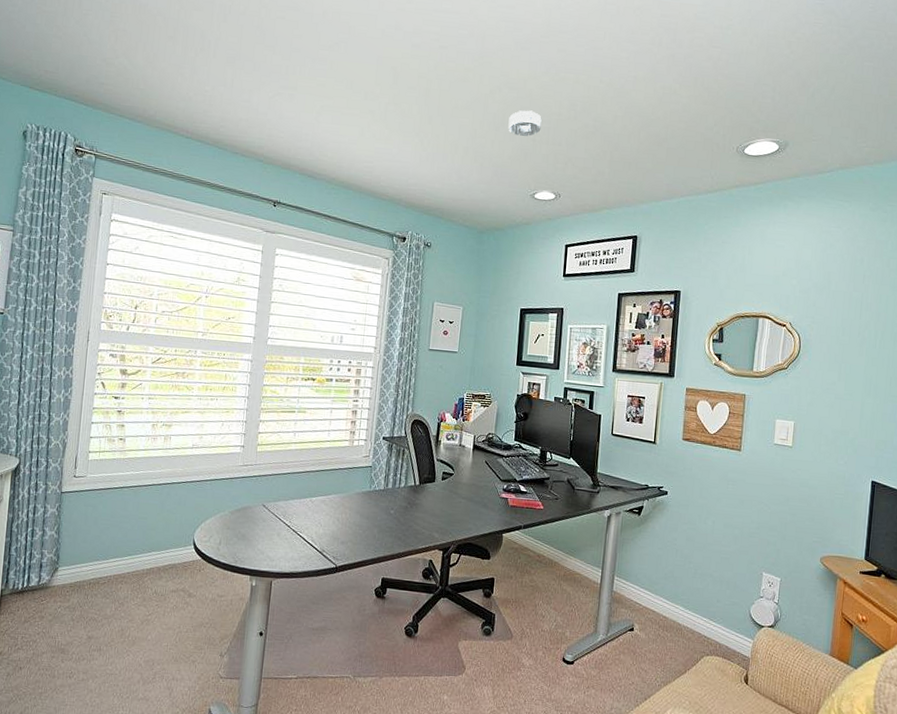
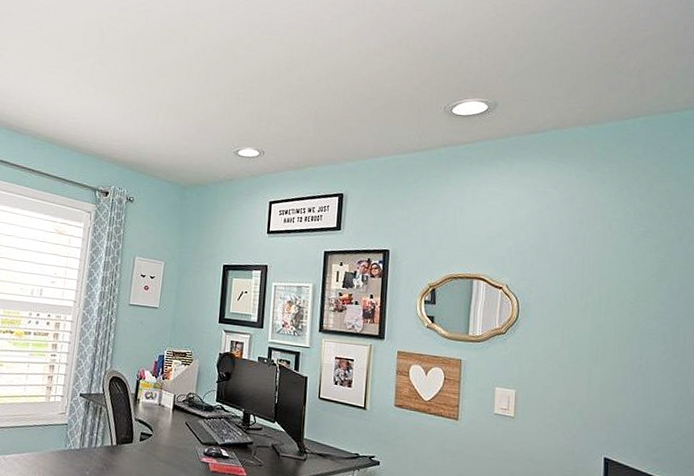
smoke detector: present [508,110,542,136] -> none [212,70,246,95]

